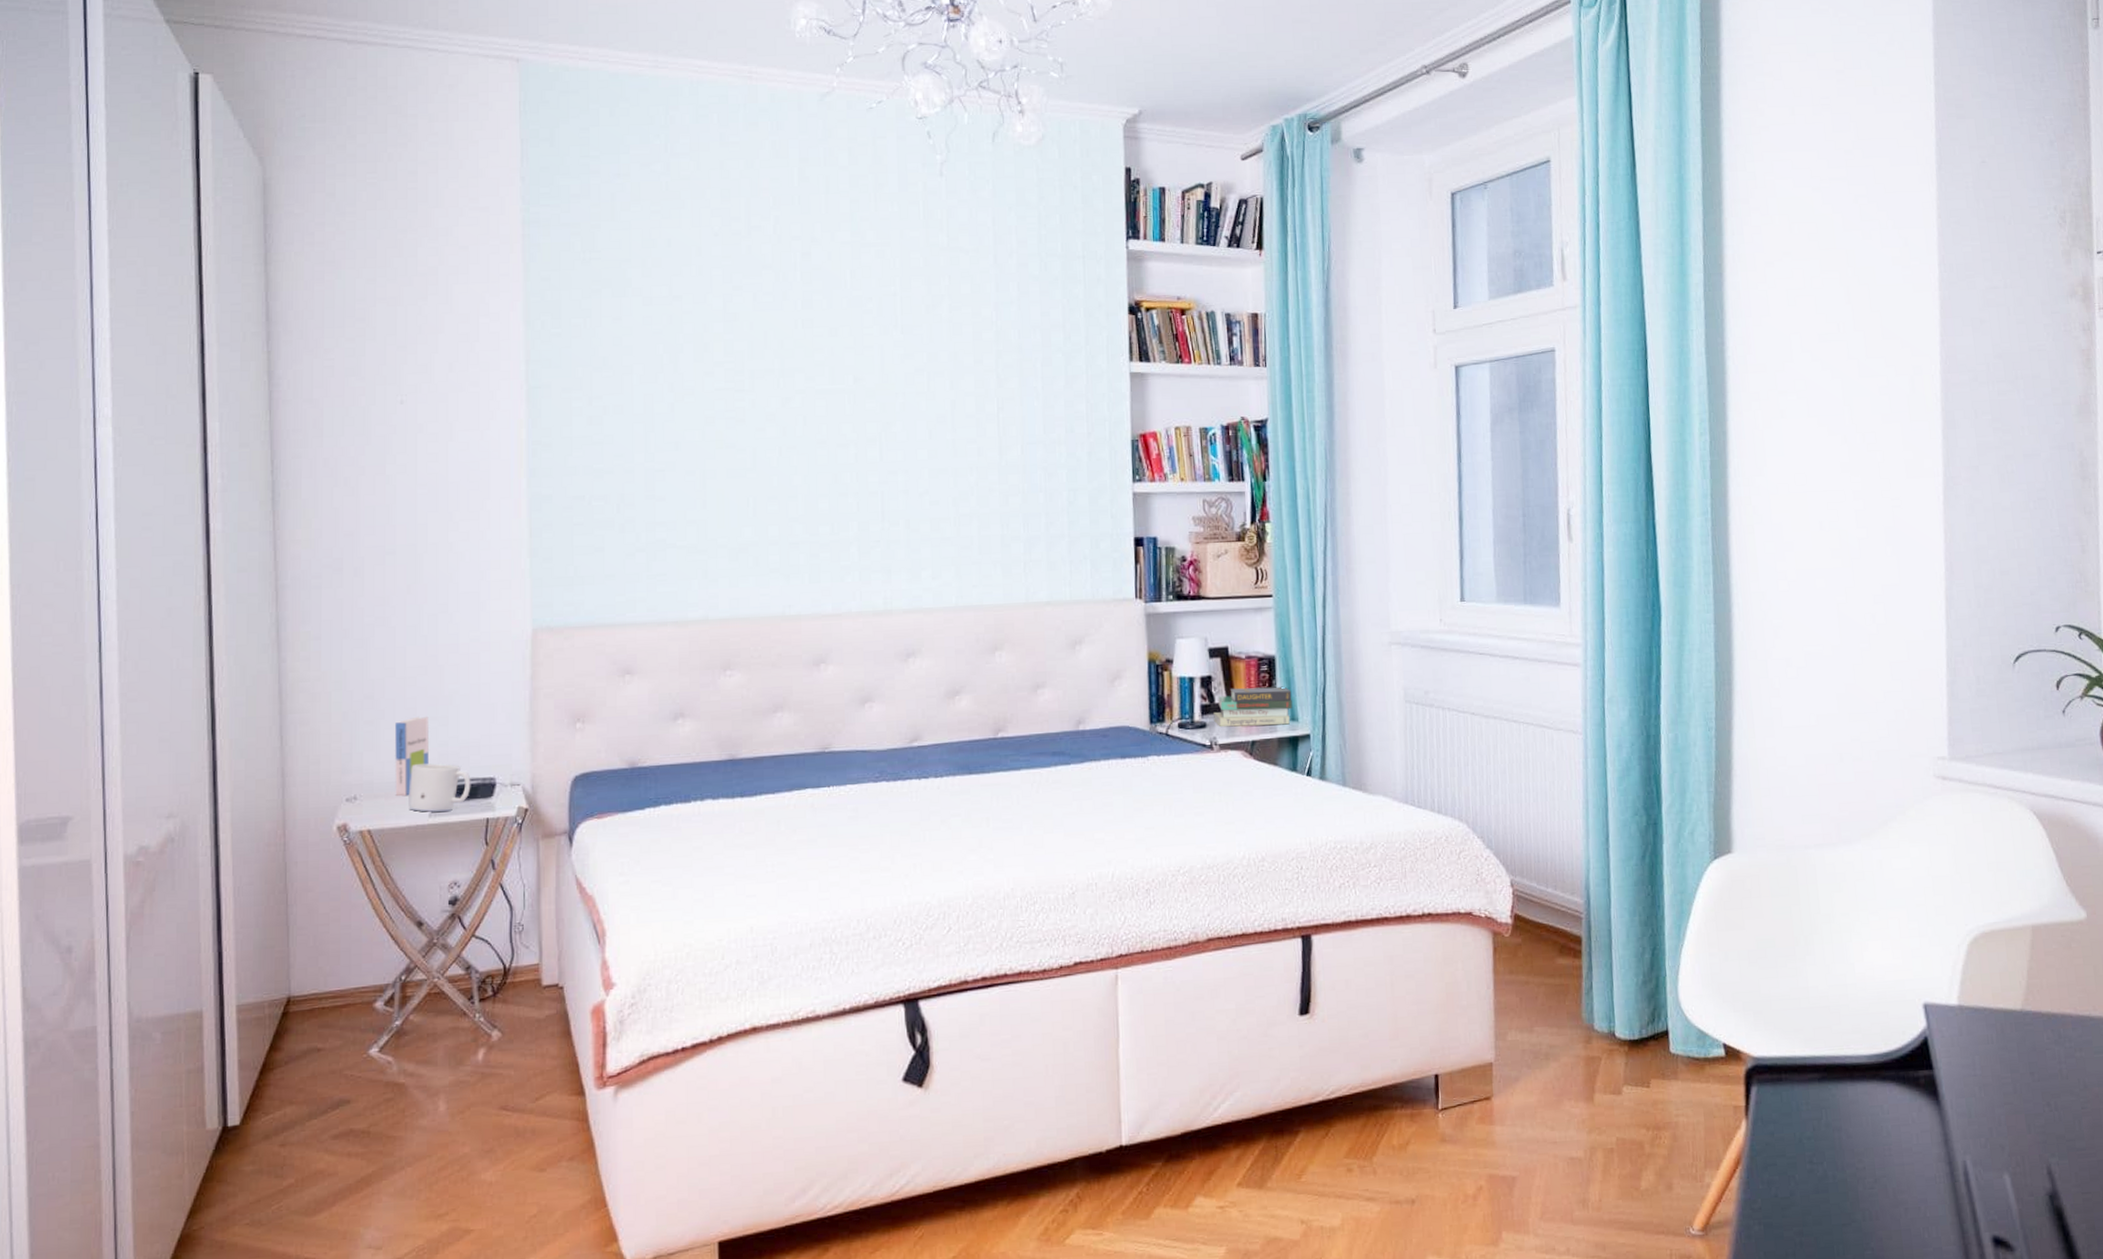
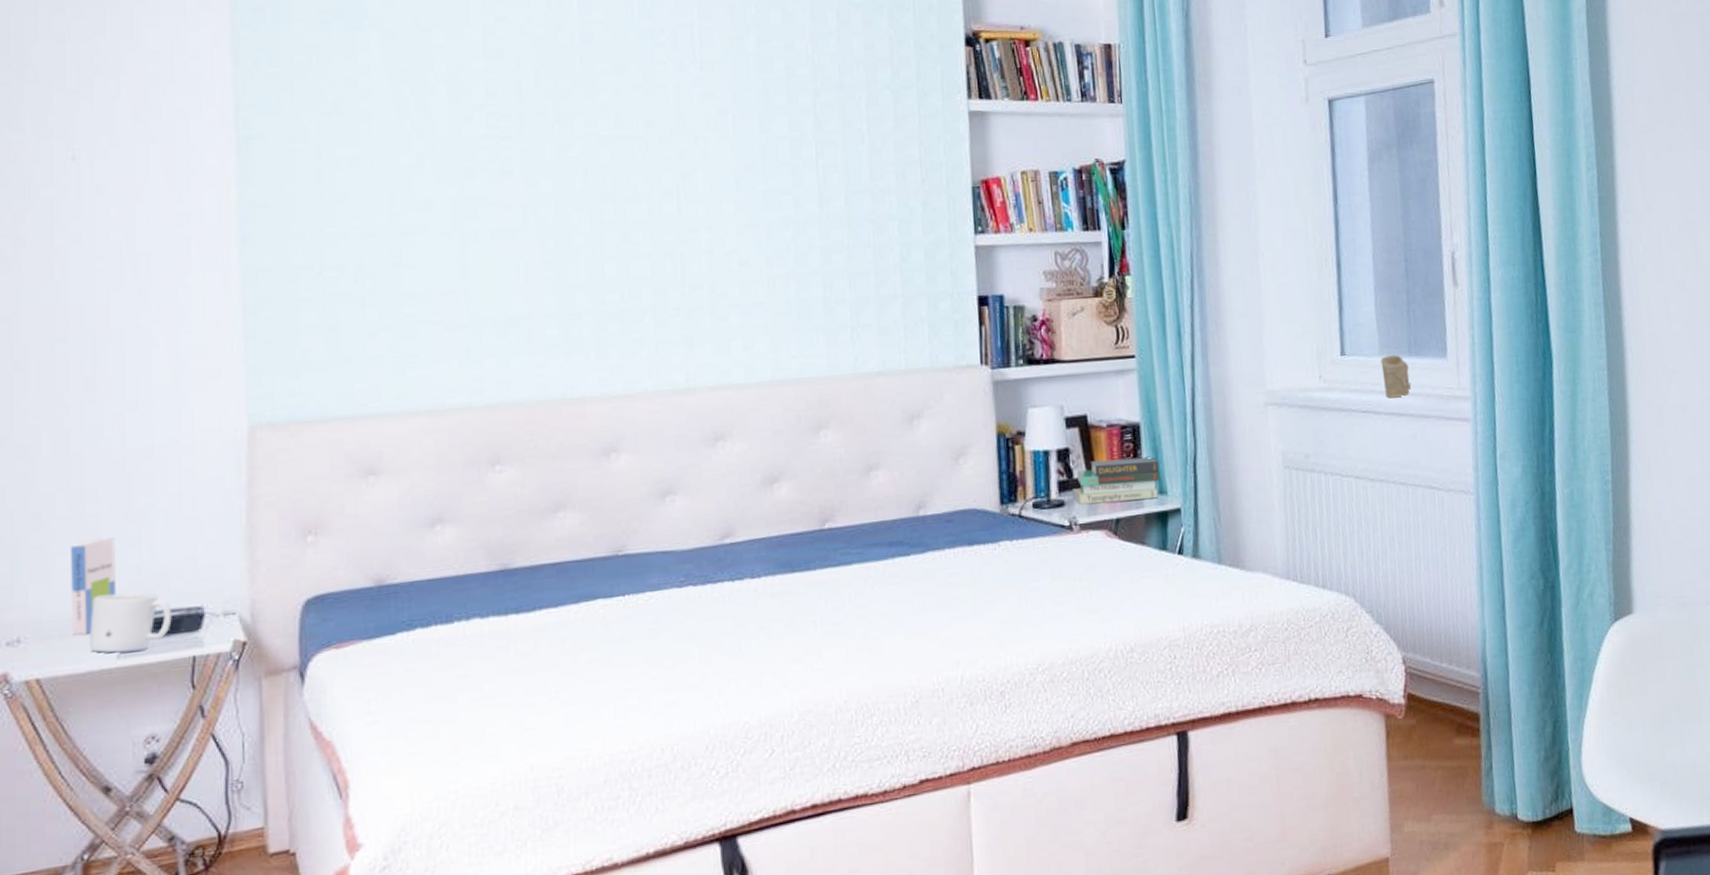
candle: none [1498,603,1526,642] -> present [1381,355,1412,398]

